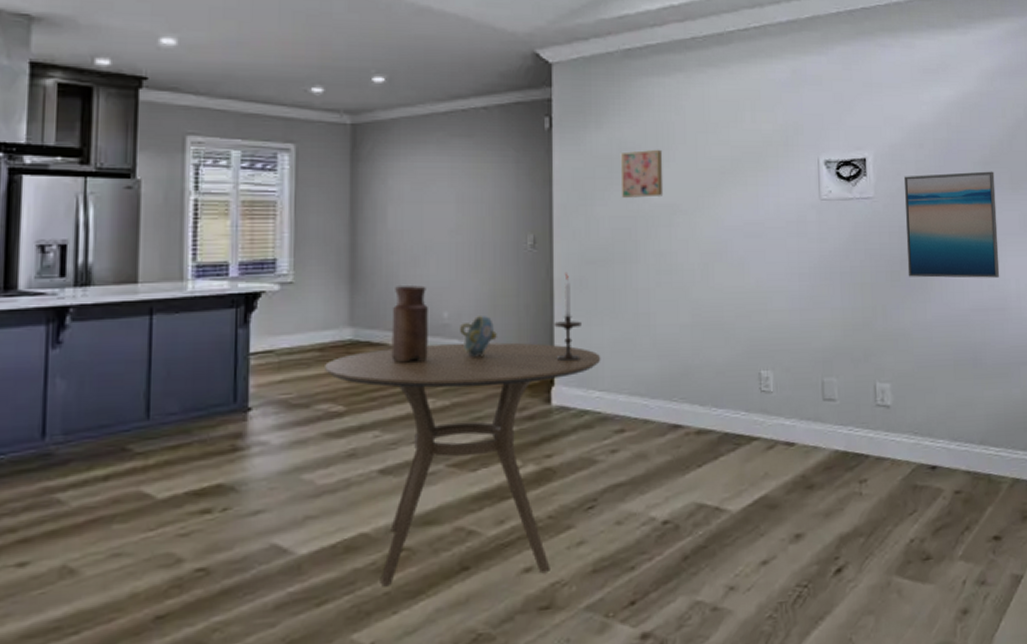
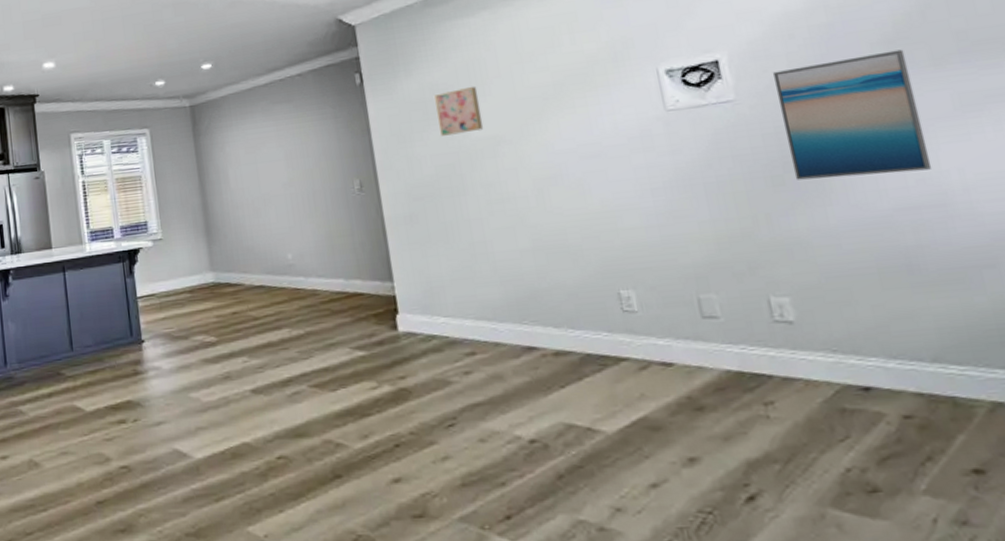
dining table: present [325,342,601,587] -> none [196,276,442,489]
vase: present [391,285,428,362] -> none [243,233,279,299]
decorative bowl: present [459,316,497,357] -> none [303,255,338,291]
candlestick: present [554,273,581,362] -> none [390,211,421,292]

